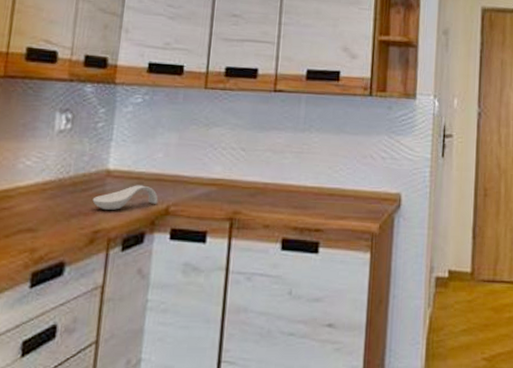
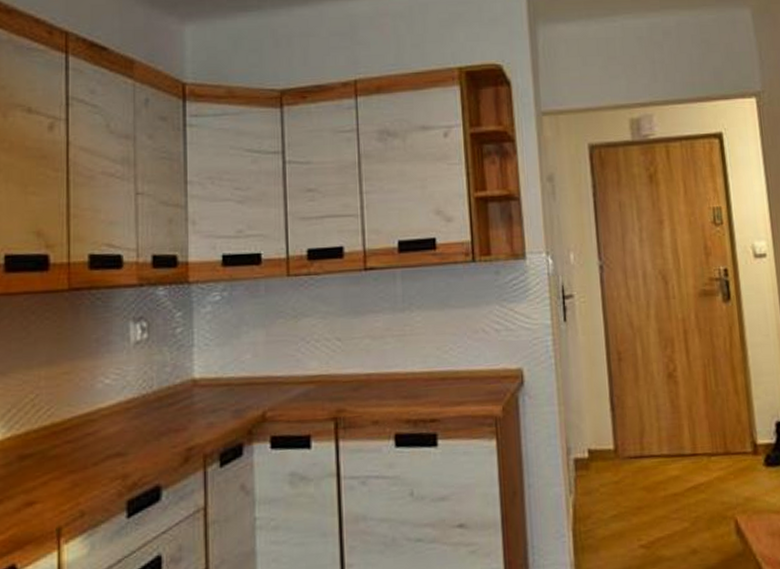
spoon rest: present [92,185,158,210] -> none [181,391,253,423]

